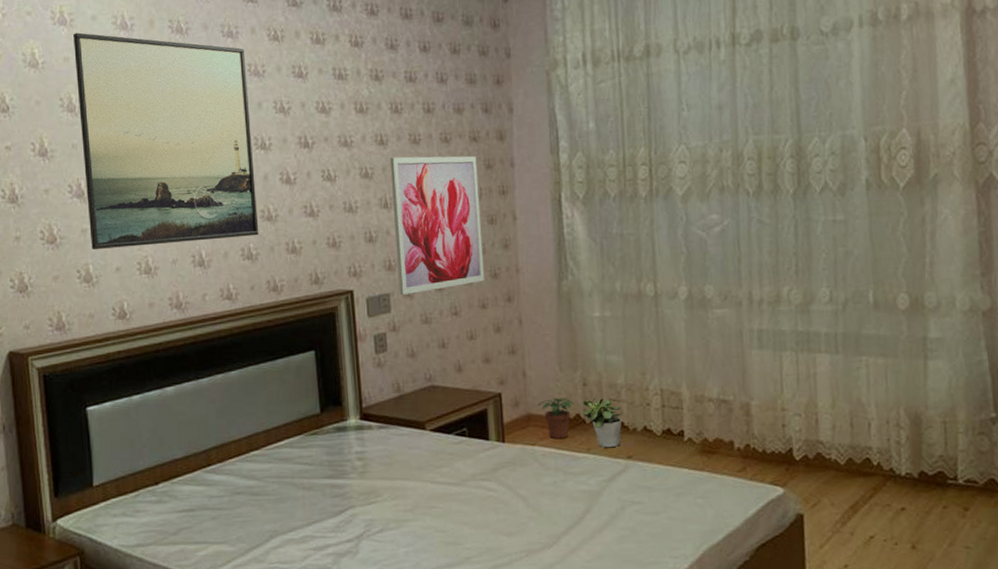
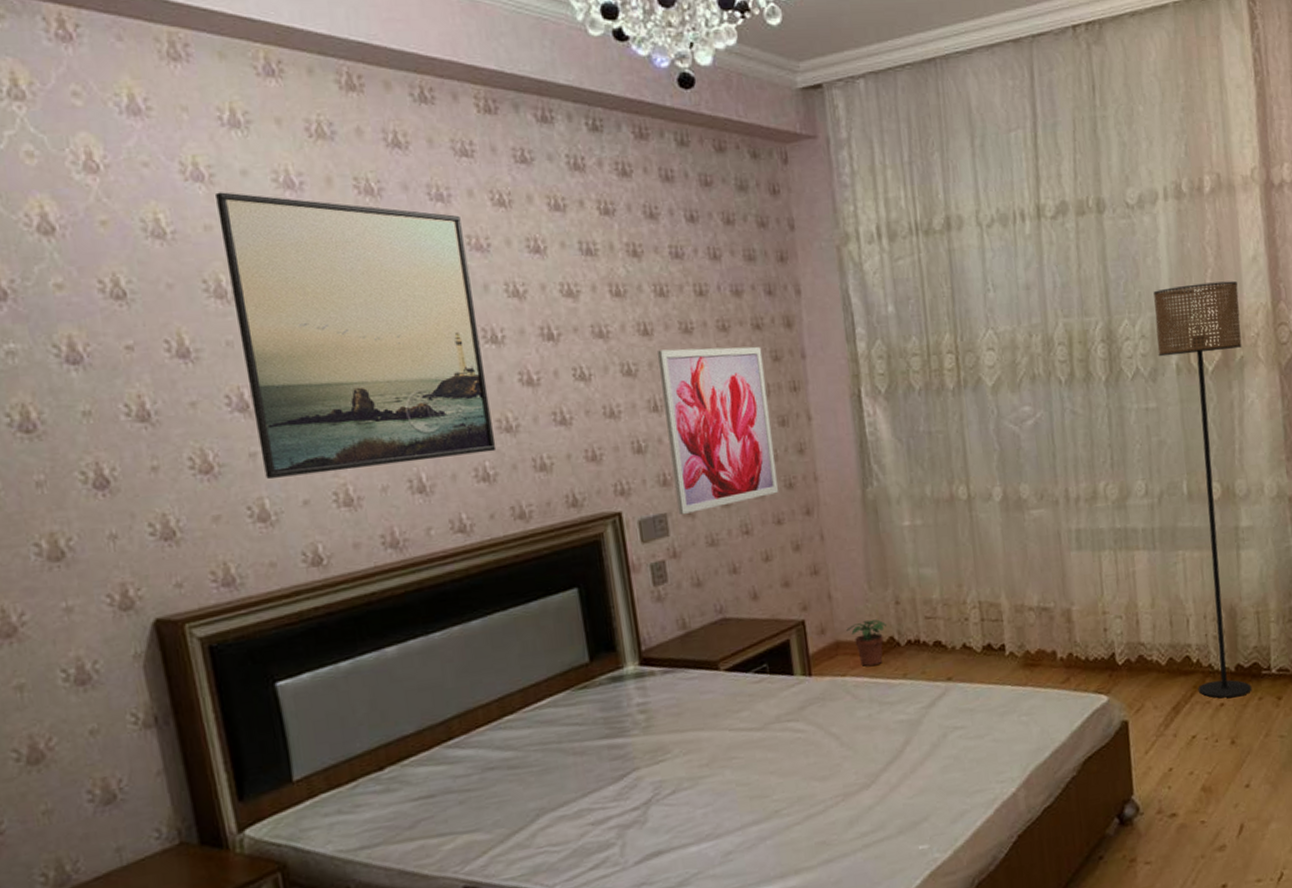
potted plant: present [582,396,624,447] -> none [896,615,941,671]
floor lamp: none [845,102,936,503] -> present [1153,280,1252,698]

